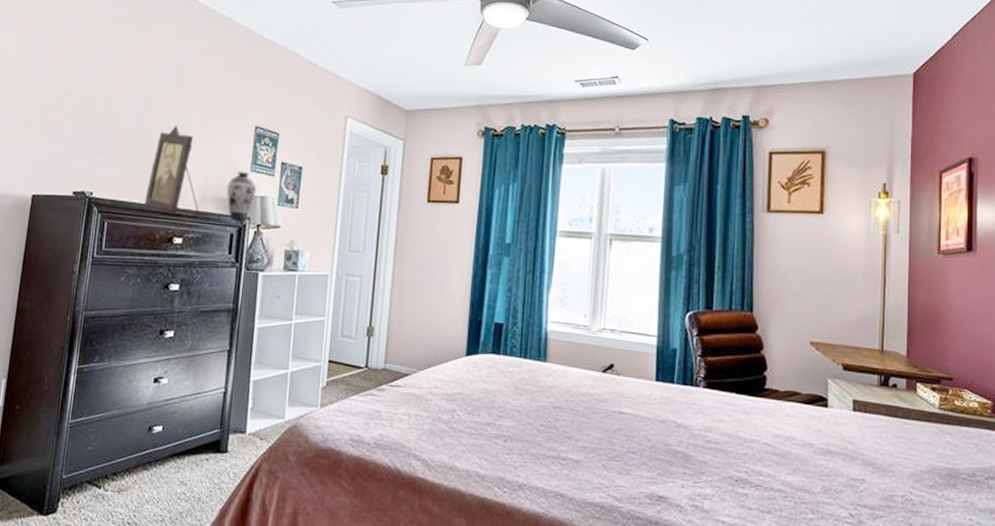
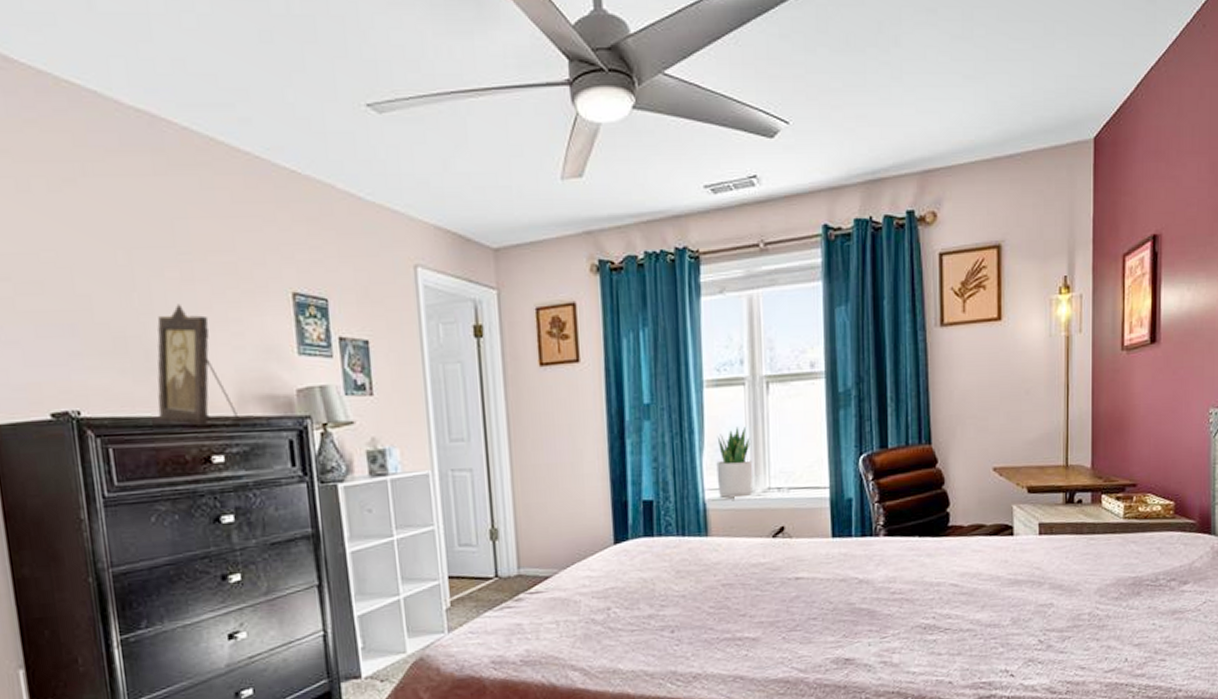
decorative vase: present [226,172,257,222] -> none [269,357,313,424]
planter: none [559,272,592,334] -> present [716,426,753,499]

